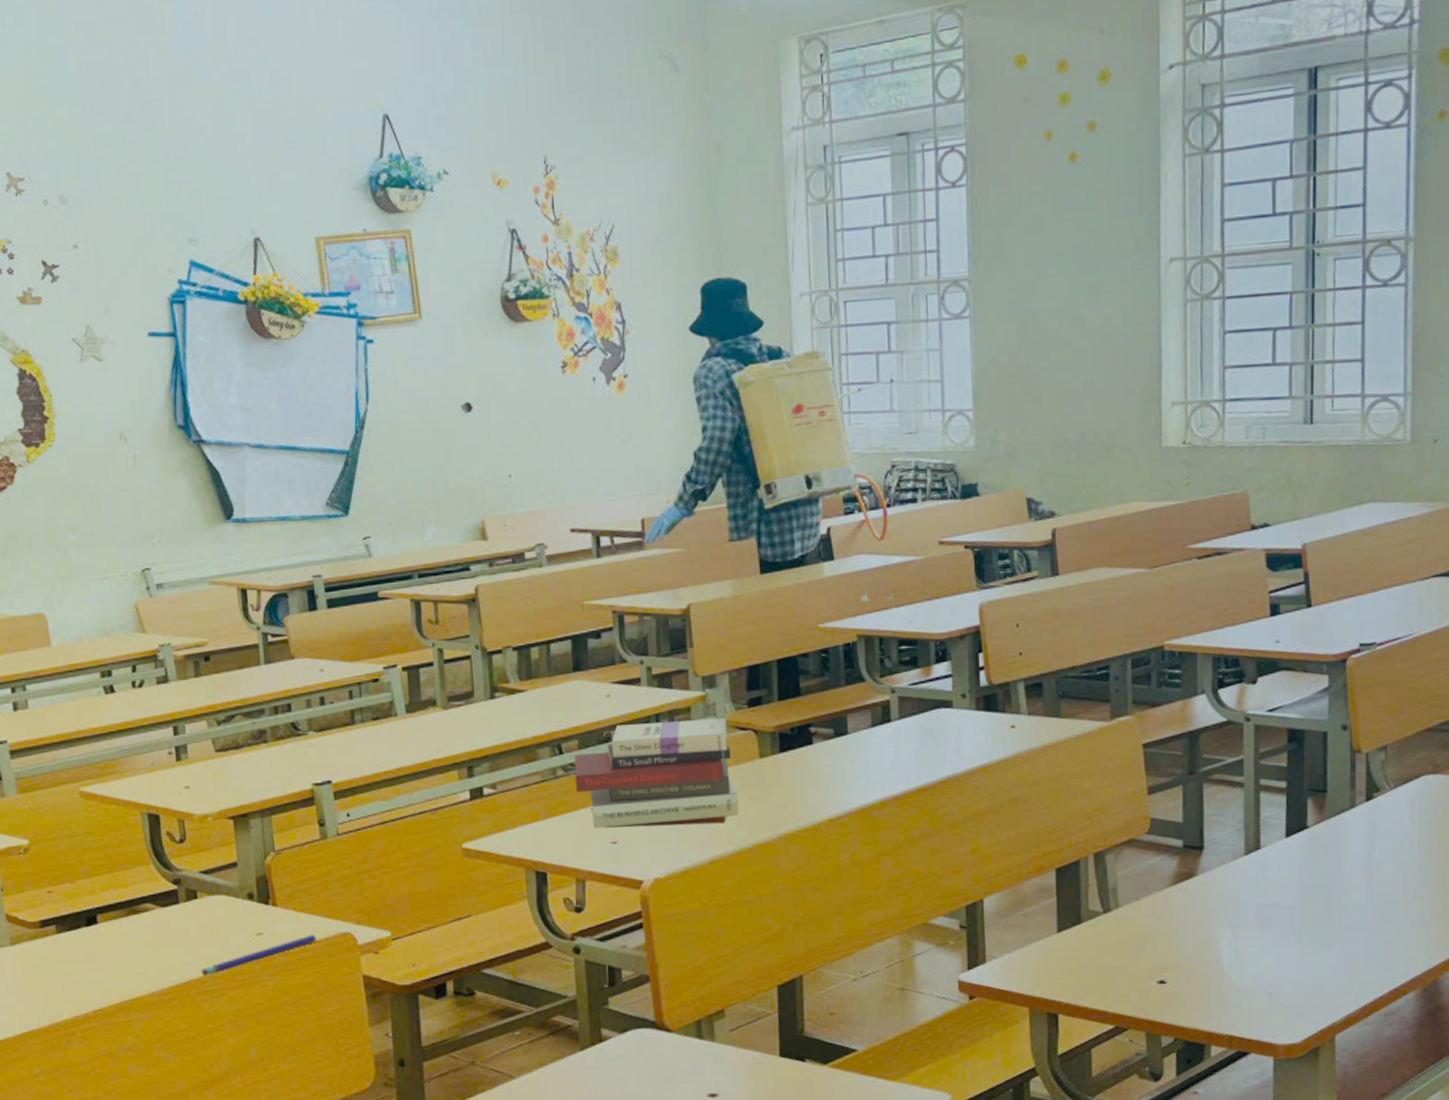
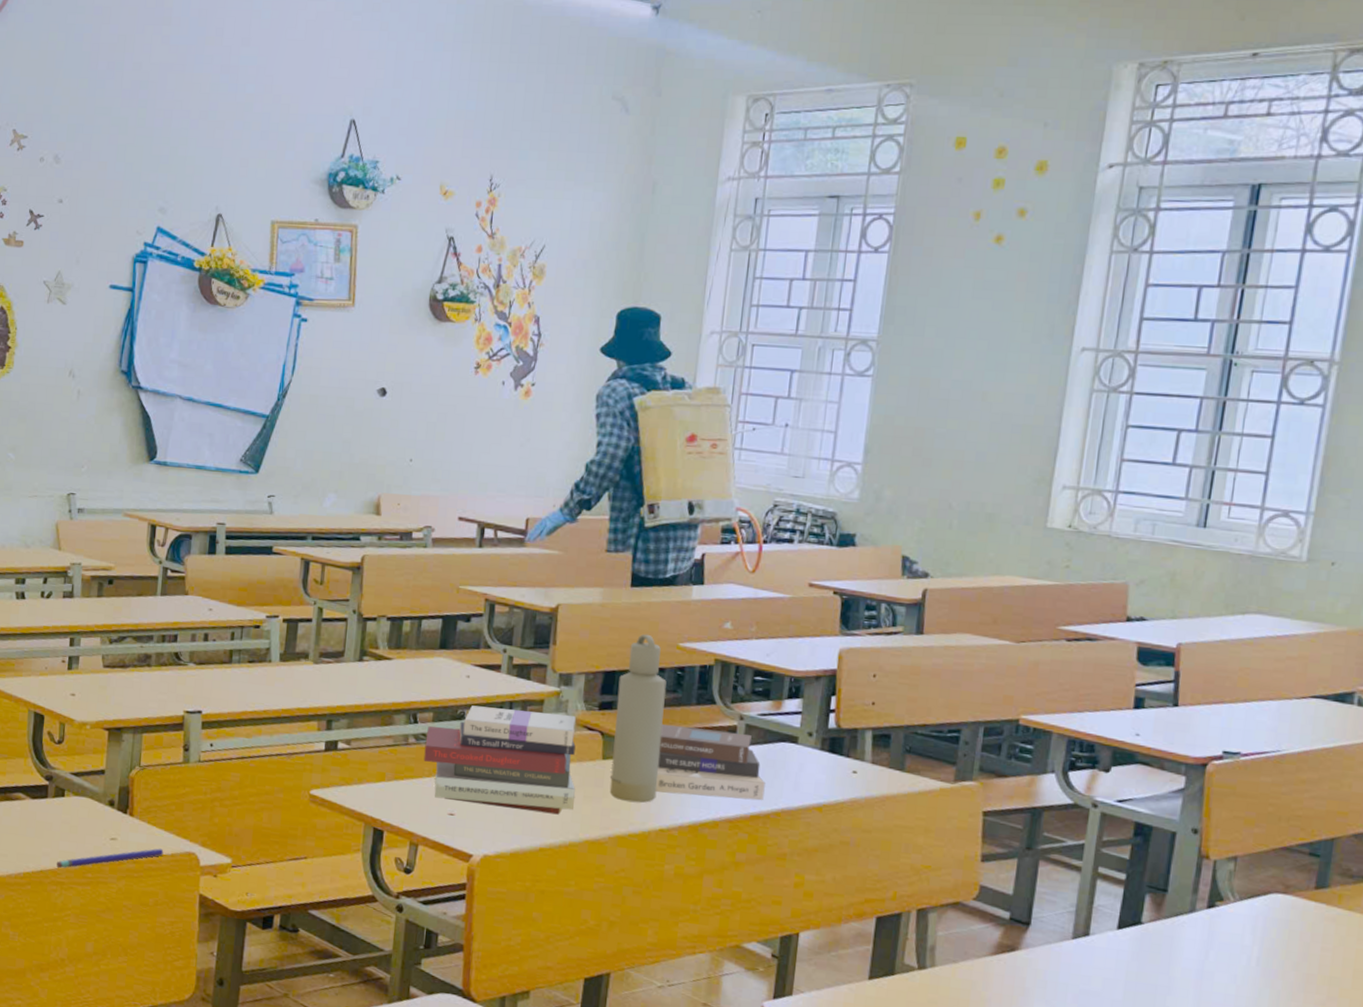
bottle: none [763,620,821,798] -> present [609,634,667,804]
books: none [813,706,928,783] -> present [656,723,765,801]

